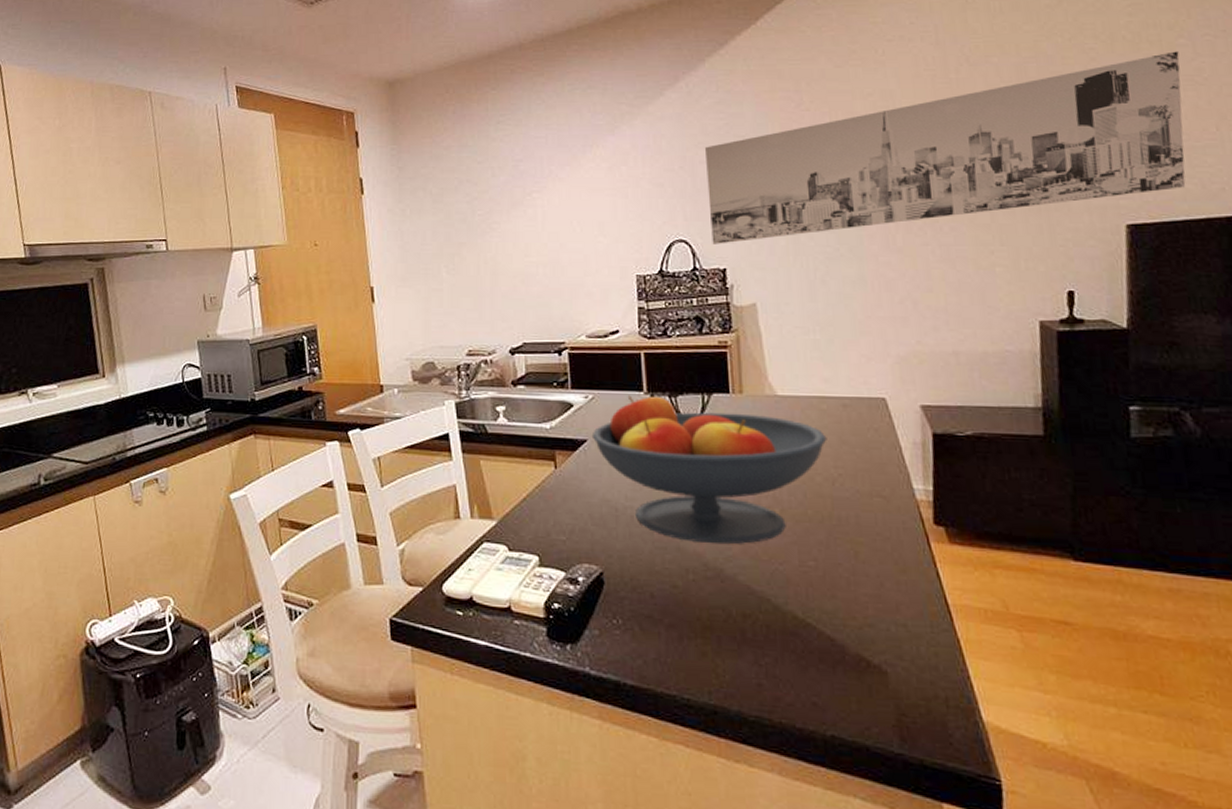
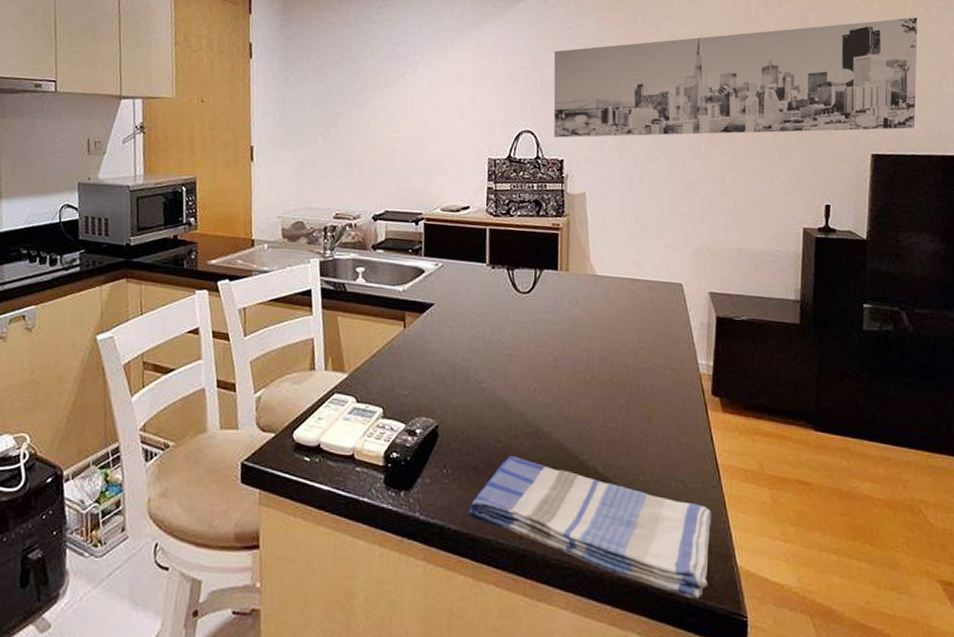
fruit bowl: present [591,395,827,545] -> none [438,265,634,405]
dish towel: none [645,602,946,760] -> present [467,456,712,599]

